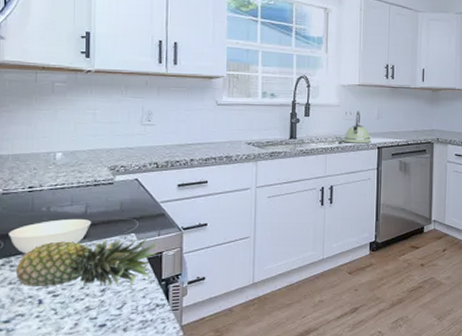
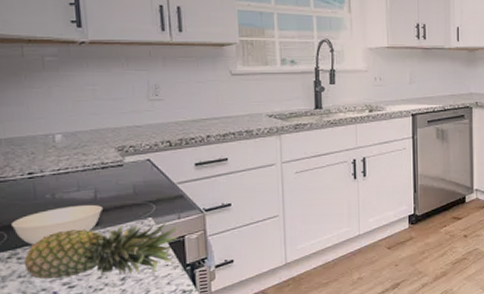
kettle: present [343,111,372,144] -> none [374,76,405,111]

